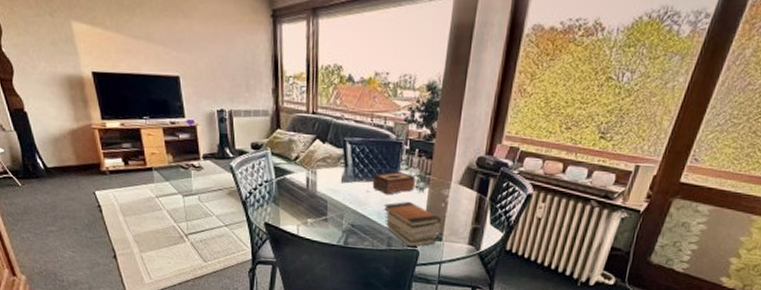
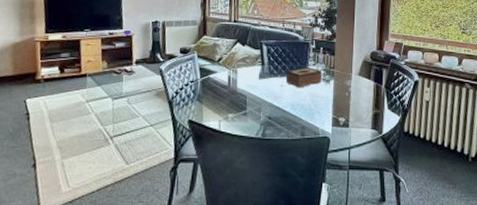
book stack: present [383,201,441,248] -> none [296,92,346,135]

